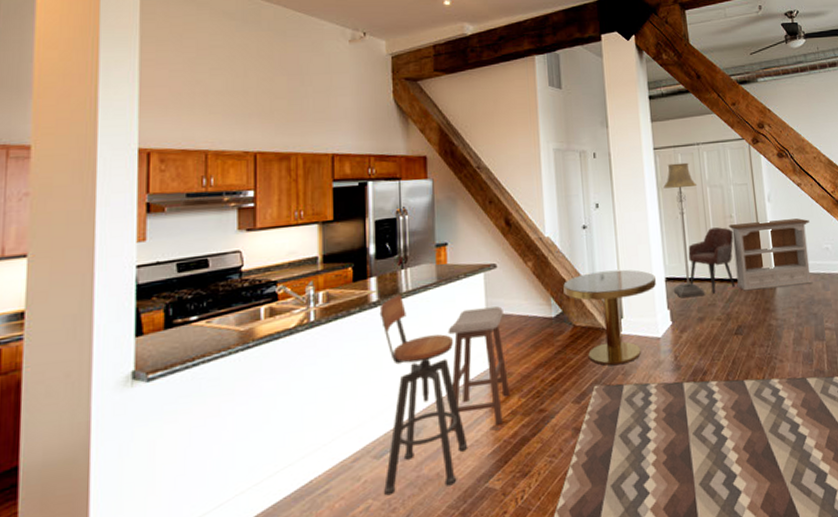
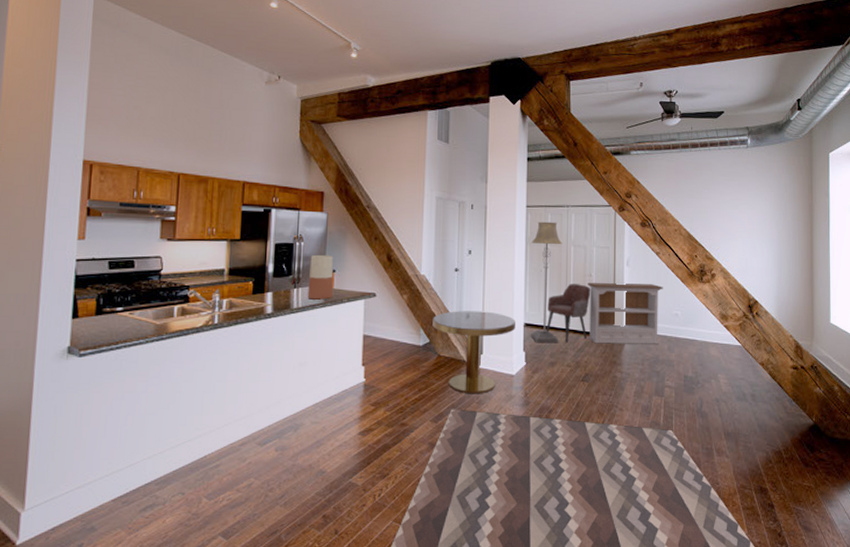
bar stool: present [379,294,468,496] -> none [265,310,338,477]
vase: none [417,226,447,280] -> present [307,254,334,300]
bar stool: present [448,306,511,432] -> none [324,330,378,432]

